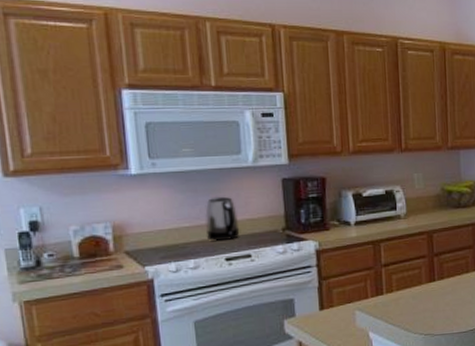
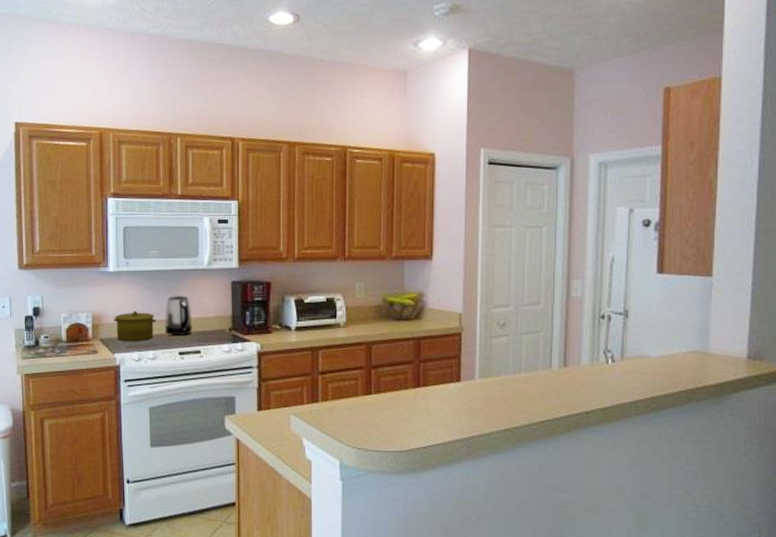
cooking pot: none [141,217,196,252] -> present [114,311,157,341]

